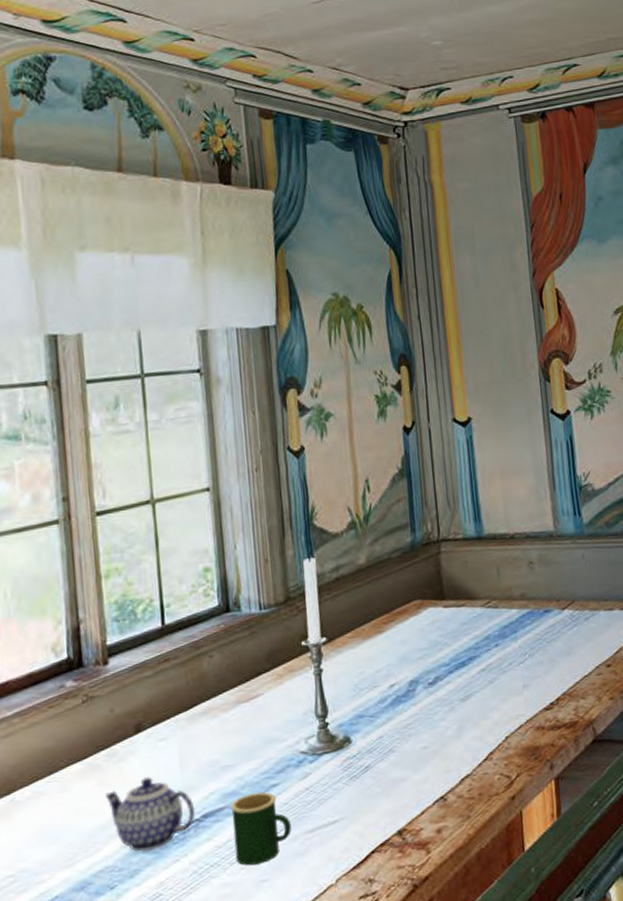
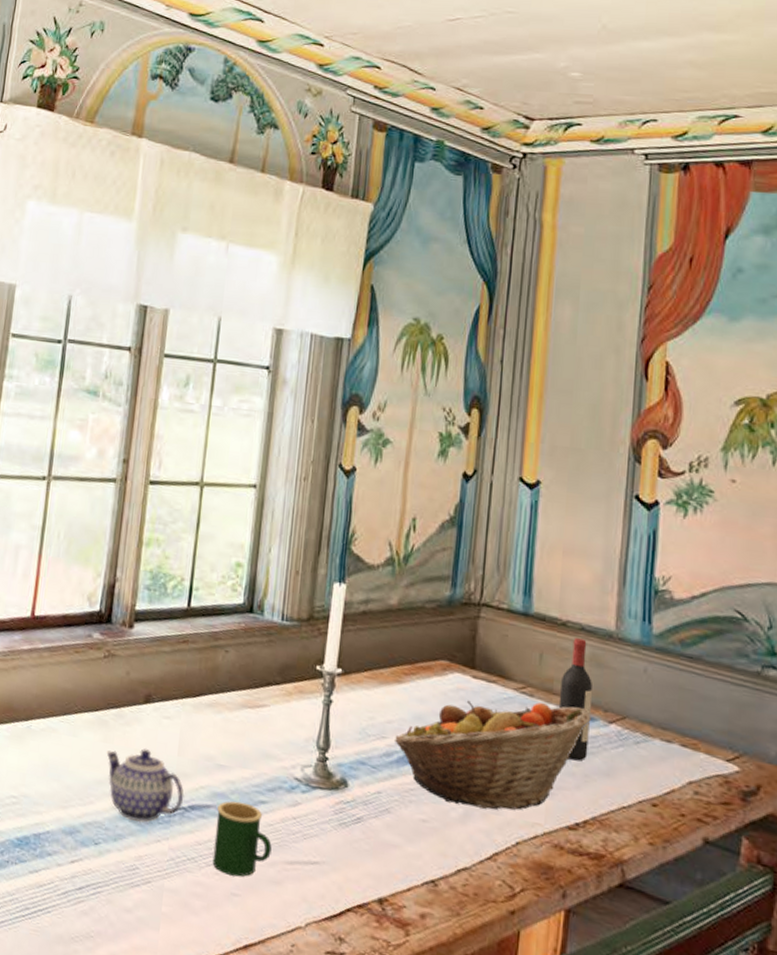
fruit basket: none [385,604,548,724] -> present [393,700,592,810]
wine bottle: none [518,545,550,651] -> present [558,638,592,761]

